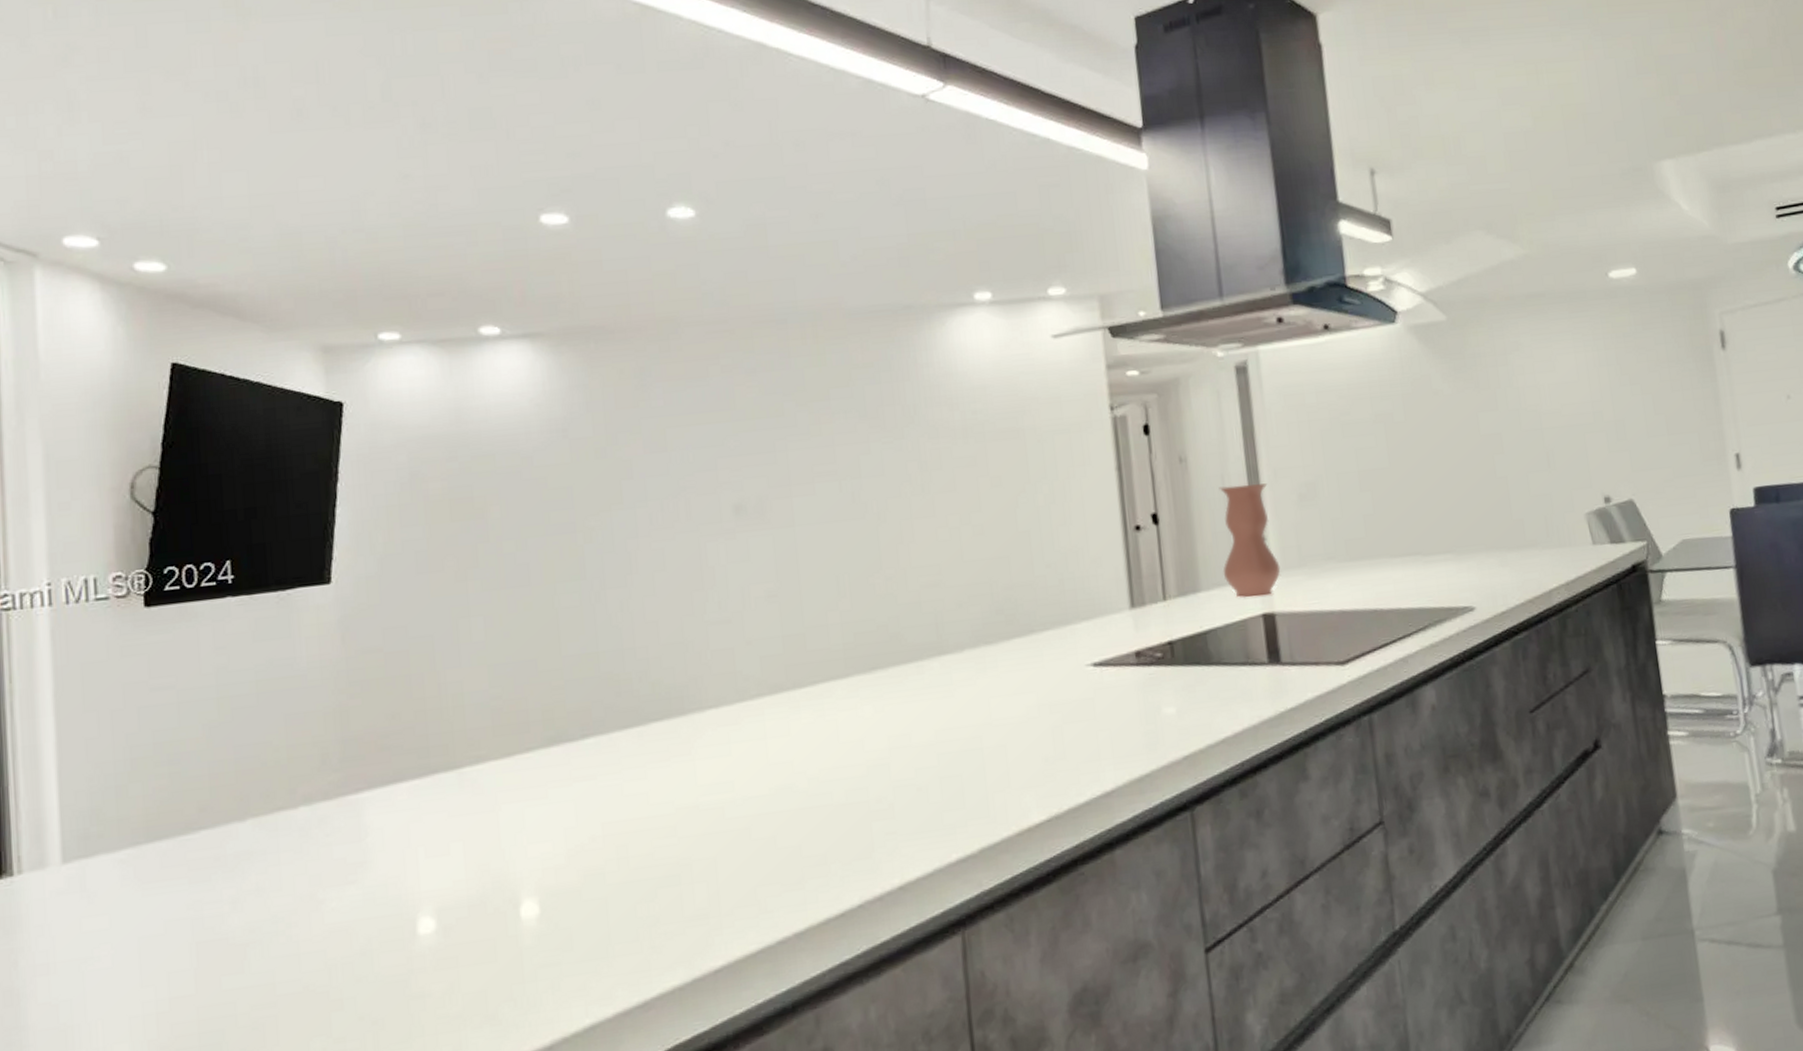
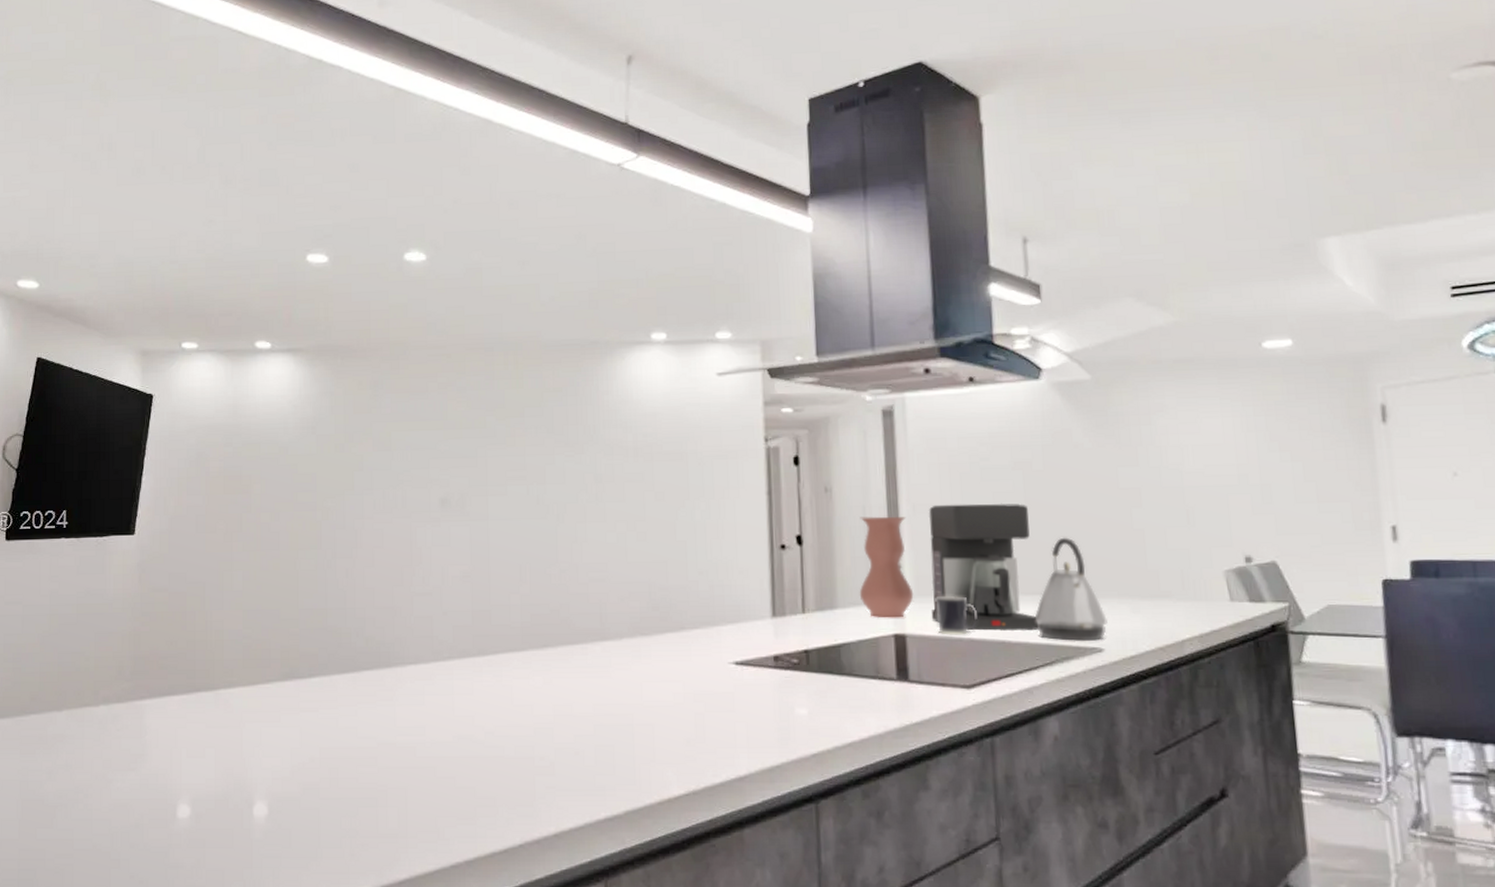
coffee maker: none [1290,459,1410,601] -> present [928,503,1039,630]
mug: none [1303,565,1348,610] -> present [935,596,978,635]
kettle: none [1405,491,1477,604] -> present [1034,537,1108,642]

